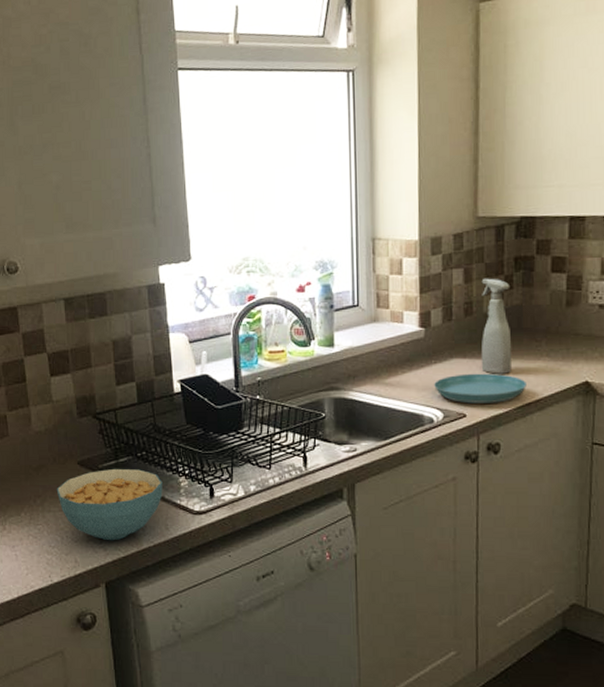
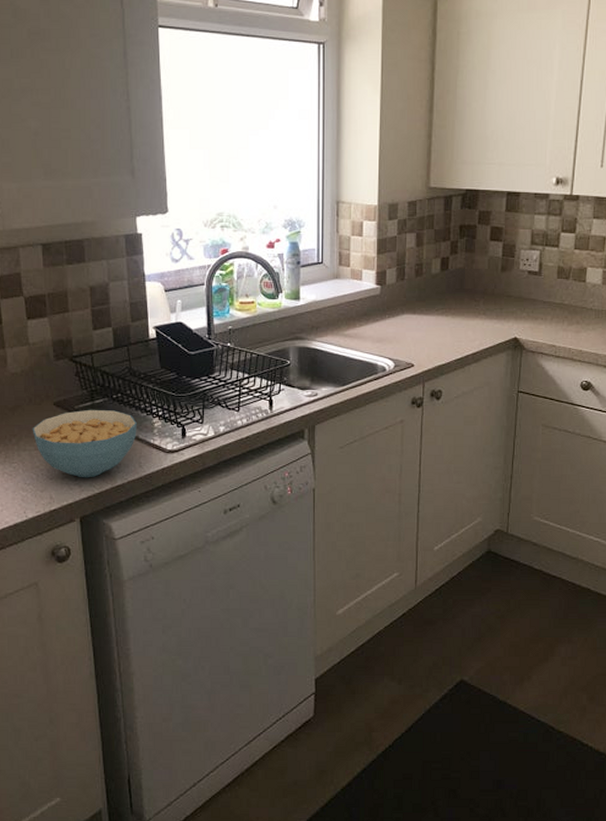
saucer: present [434,373,526,404] -> none [387,328,466,355]
spray bottle: present [480,278,511,374] -> none [428,243,455,329]

